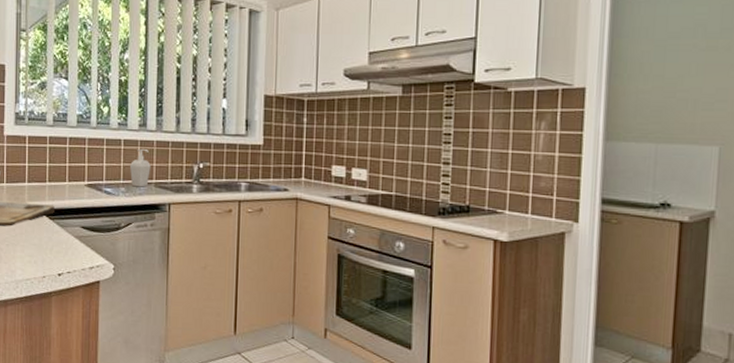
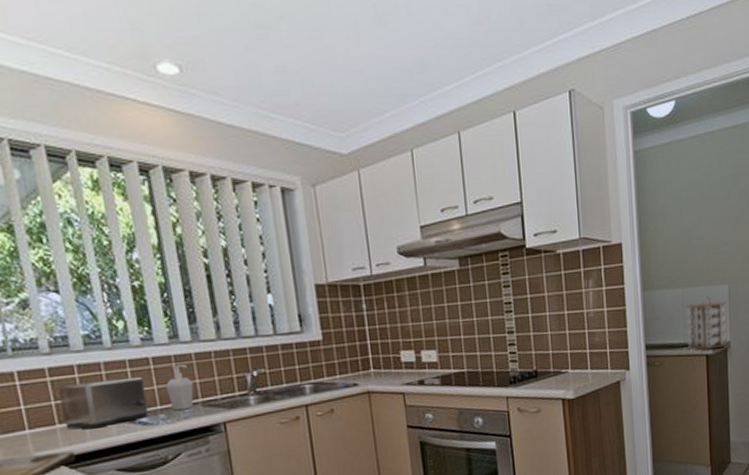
toaster: none [52,151,114,191] -> present [58,376,149,430]
spice rack: none [656,155,715,217] -> present [686,295,728,350]

